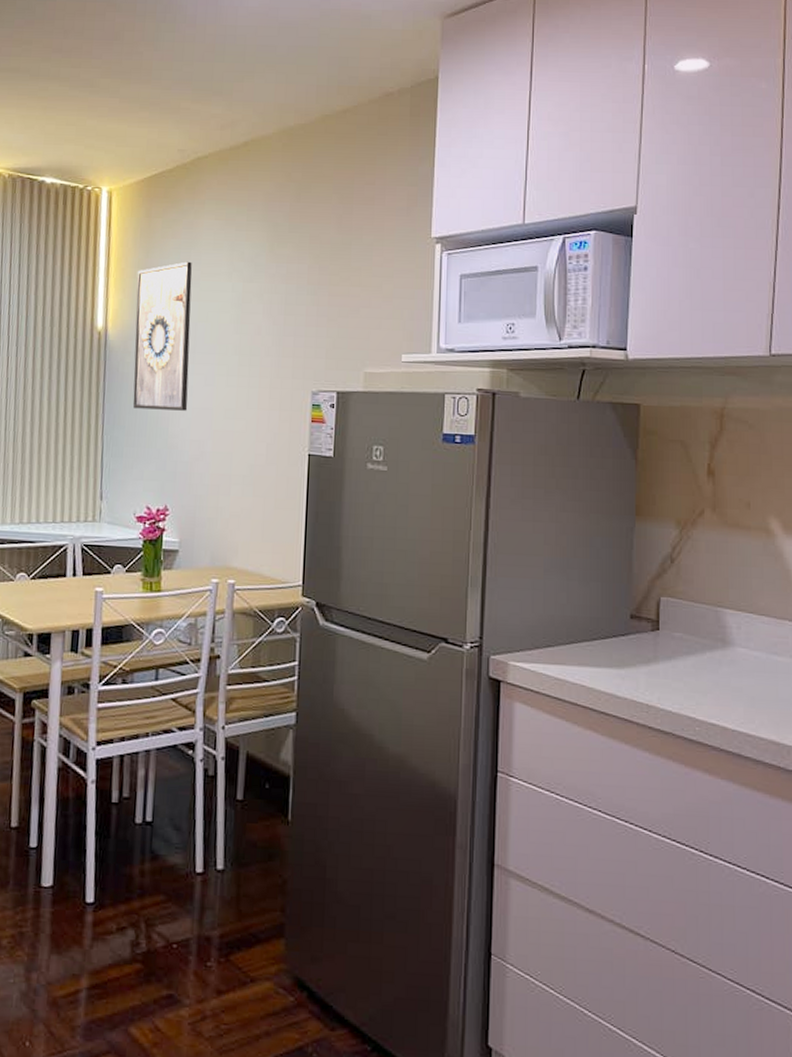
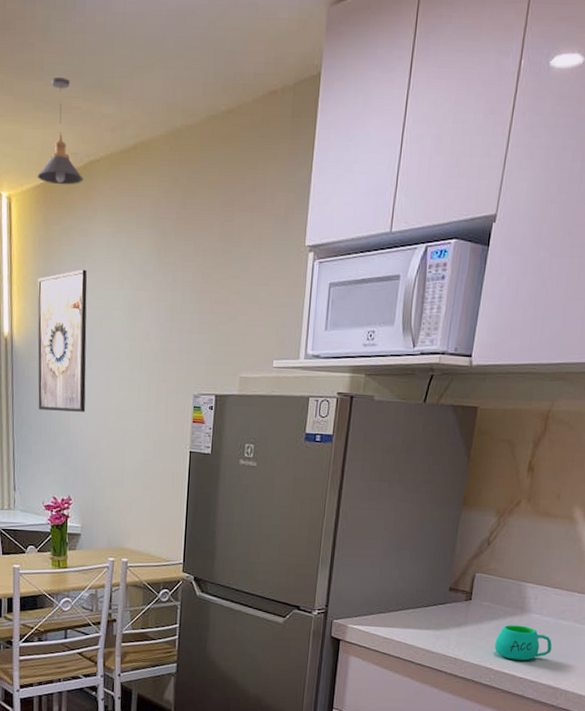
pendant light: none [141,81,190,180] -> present [37,77,83,185]
mug: none [695,661,768,708] -> present [494,625,553,661]

